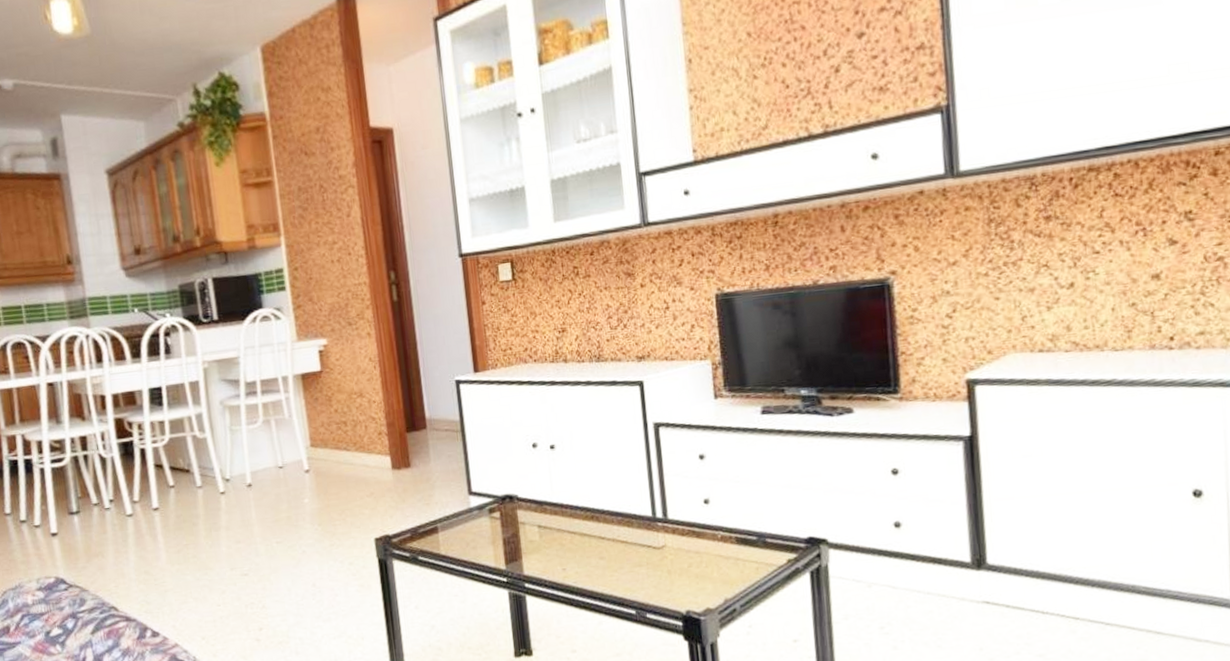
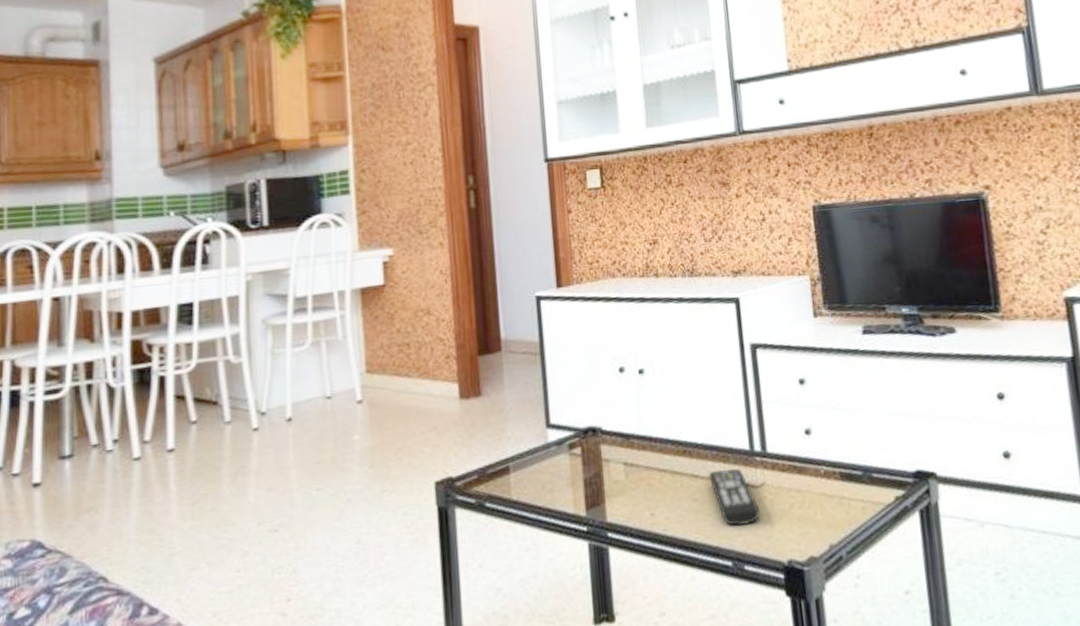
remote control: none [614,531,661,581] -> present [708,467,760,527]

